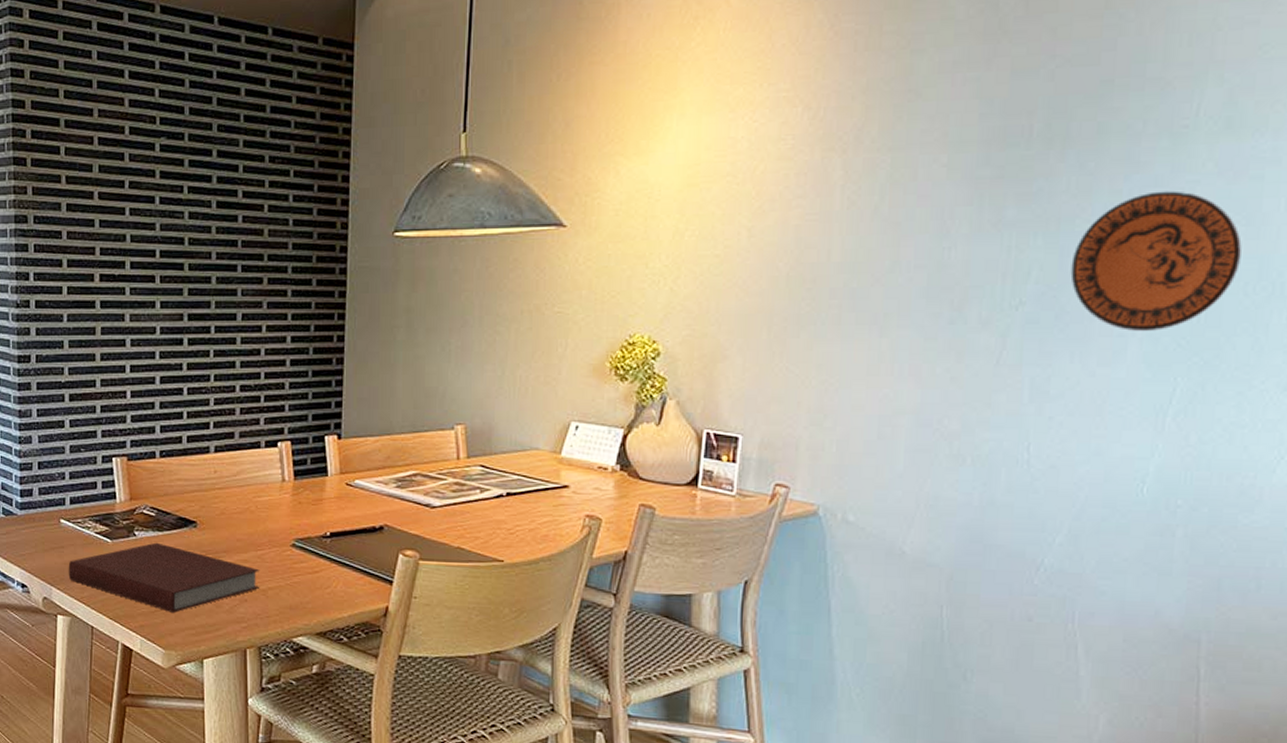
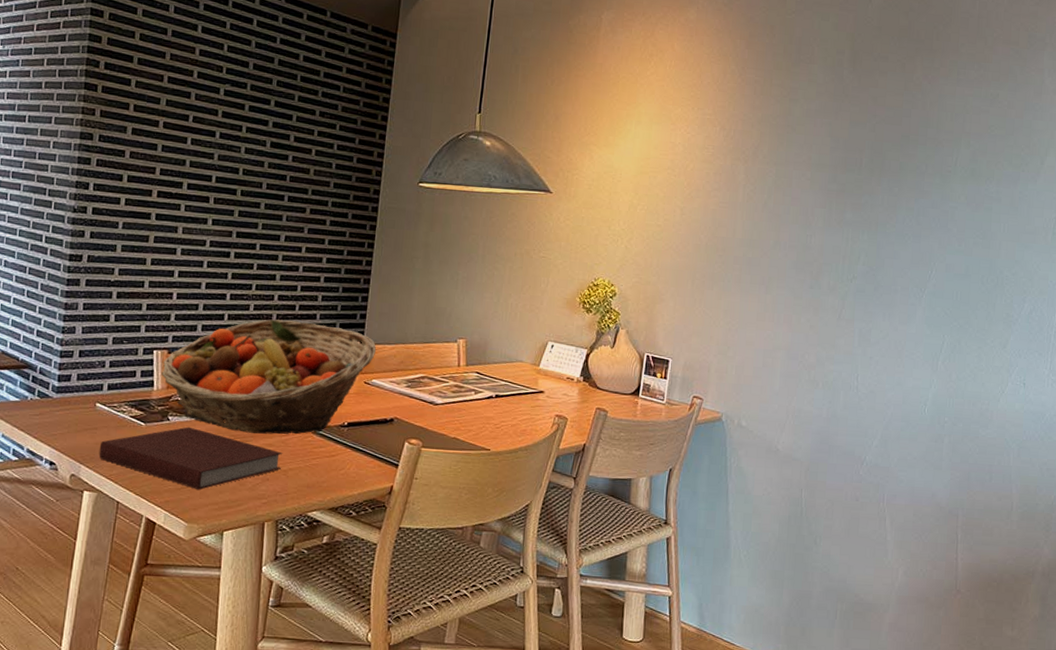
fruit basket: none [123,414,358,549] -> present [161,319,377,435]
decorative plate: present [1070,190,1242,332] -> none [883,211,980,303]

